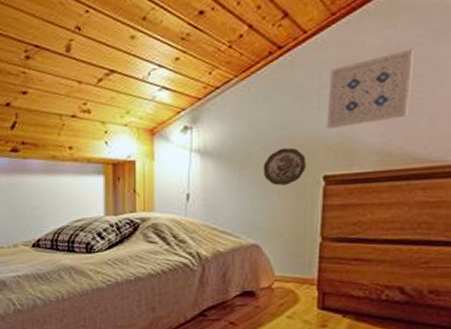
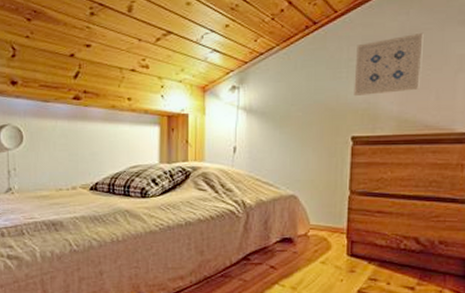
decorative plate: present [263,147,306,186] -> none [300,110,337,143]

